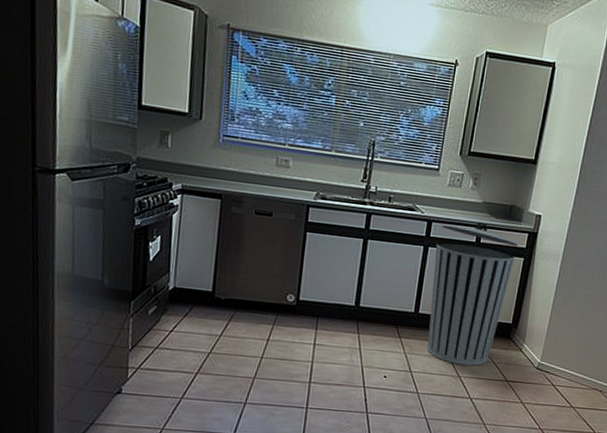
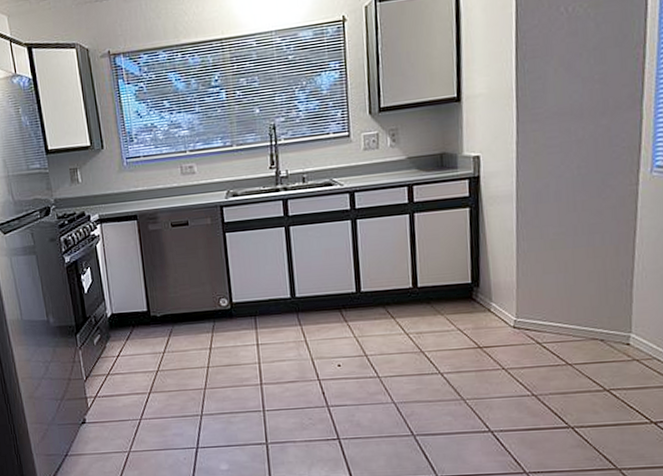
trash can: present [426,222,519,366] -> none [364,180,460,339]

